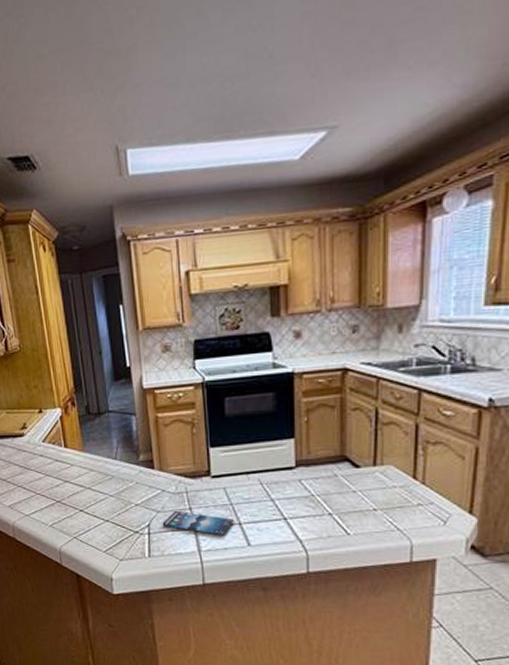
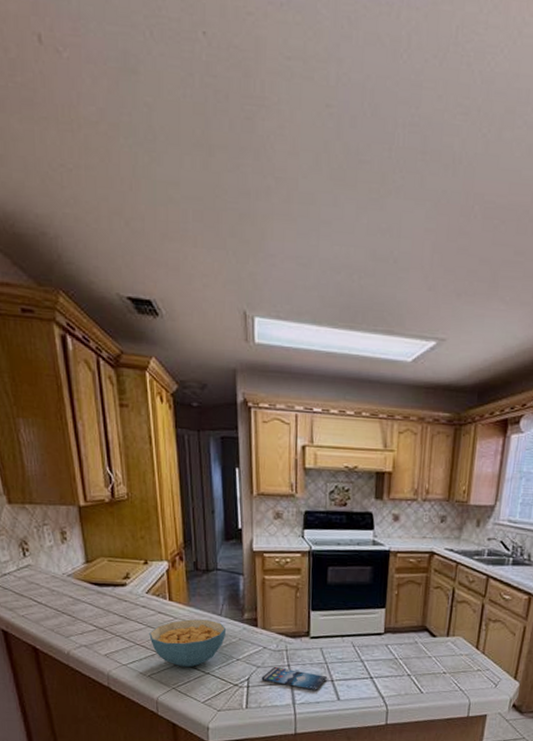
cereal bowl: none [48,465,123,516] -> present [149,619,227,668]

